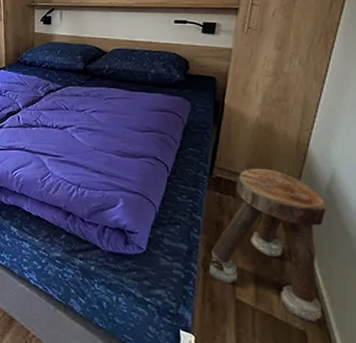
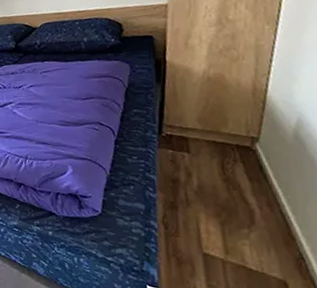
stool: present [210,168,327,322] -> none [169,120,304,270]

